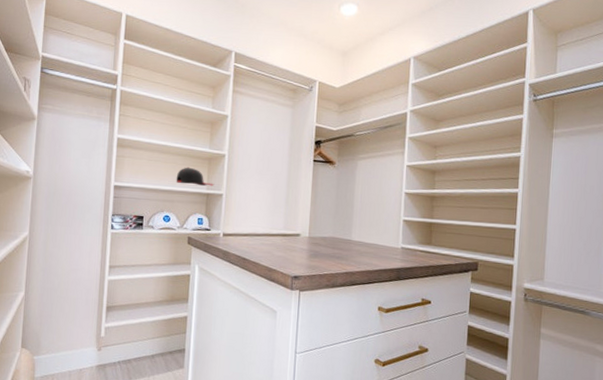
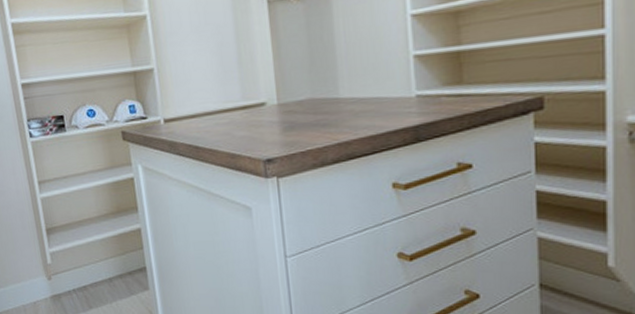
baseball cap: present [176,167,213,186] -> none [91,42,139,67]

